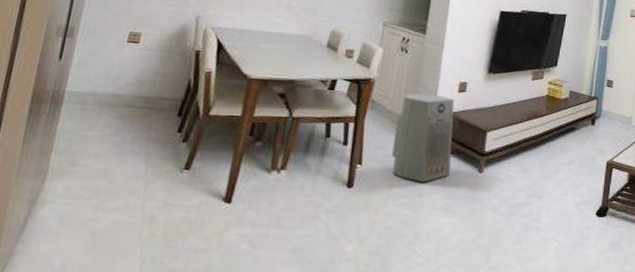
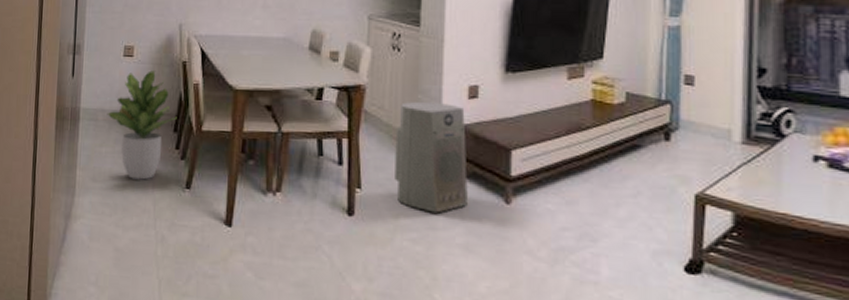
potted plant: none [98,57,183,163] -> present [106,70,177,180]

